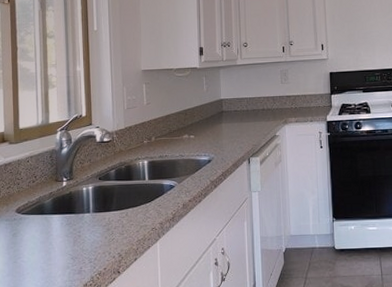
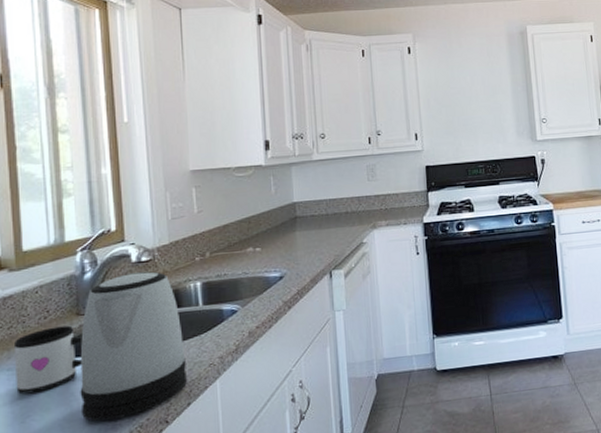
mug: none [11,189,59,240] -> present [13,325,83,395]
kettle: none [56,150,136,267] -> present [80,271,188,421]

